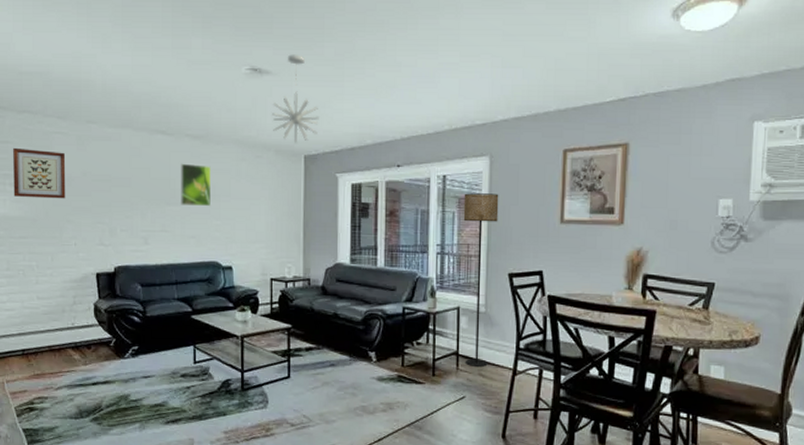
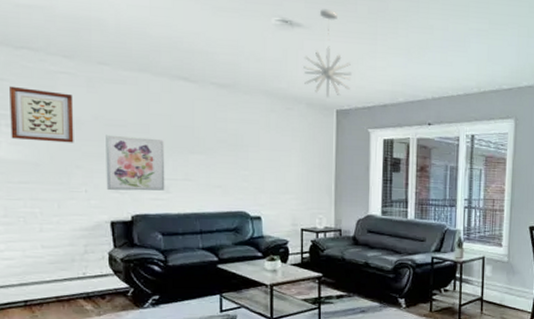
wall art: none [93,189,144,244] -> present [106,134,165,191]
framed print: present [179,163,211,207] -> none [204,111,238,157]
floor lamp: present [463,193,499,367] -> none [488,152,523,311]

